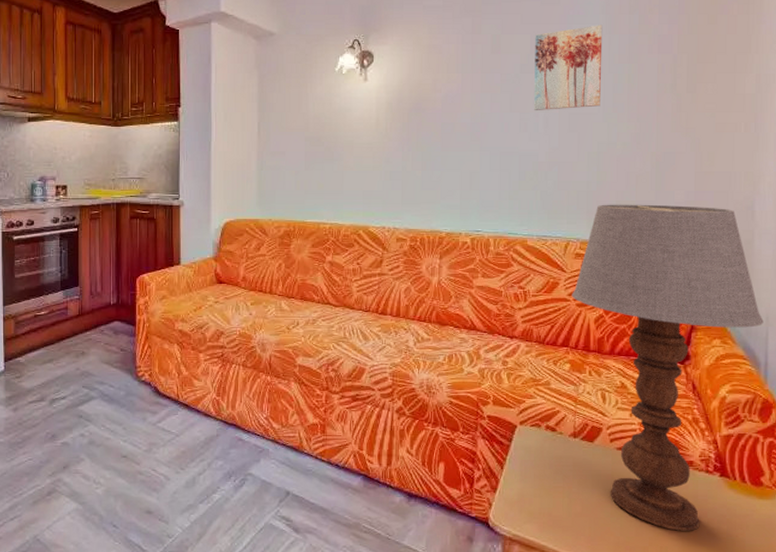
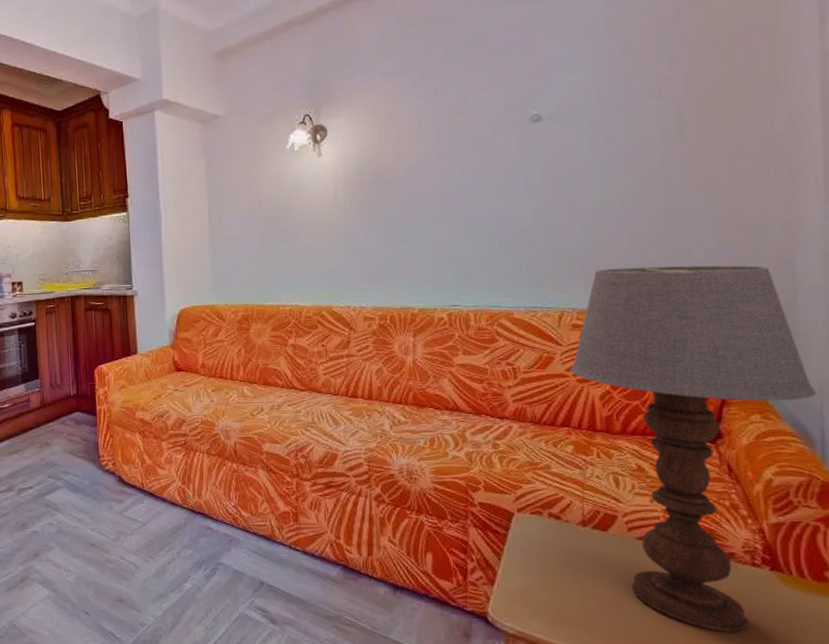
wall art: present [533,25,603,110] -> none [509,73,592,172]

